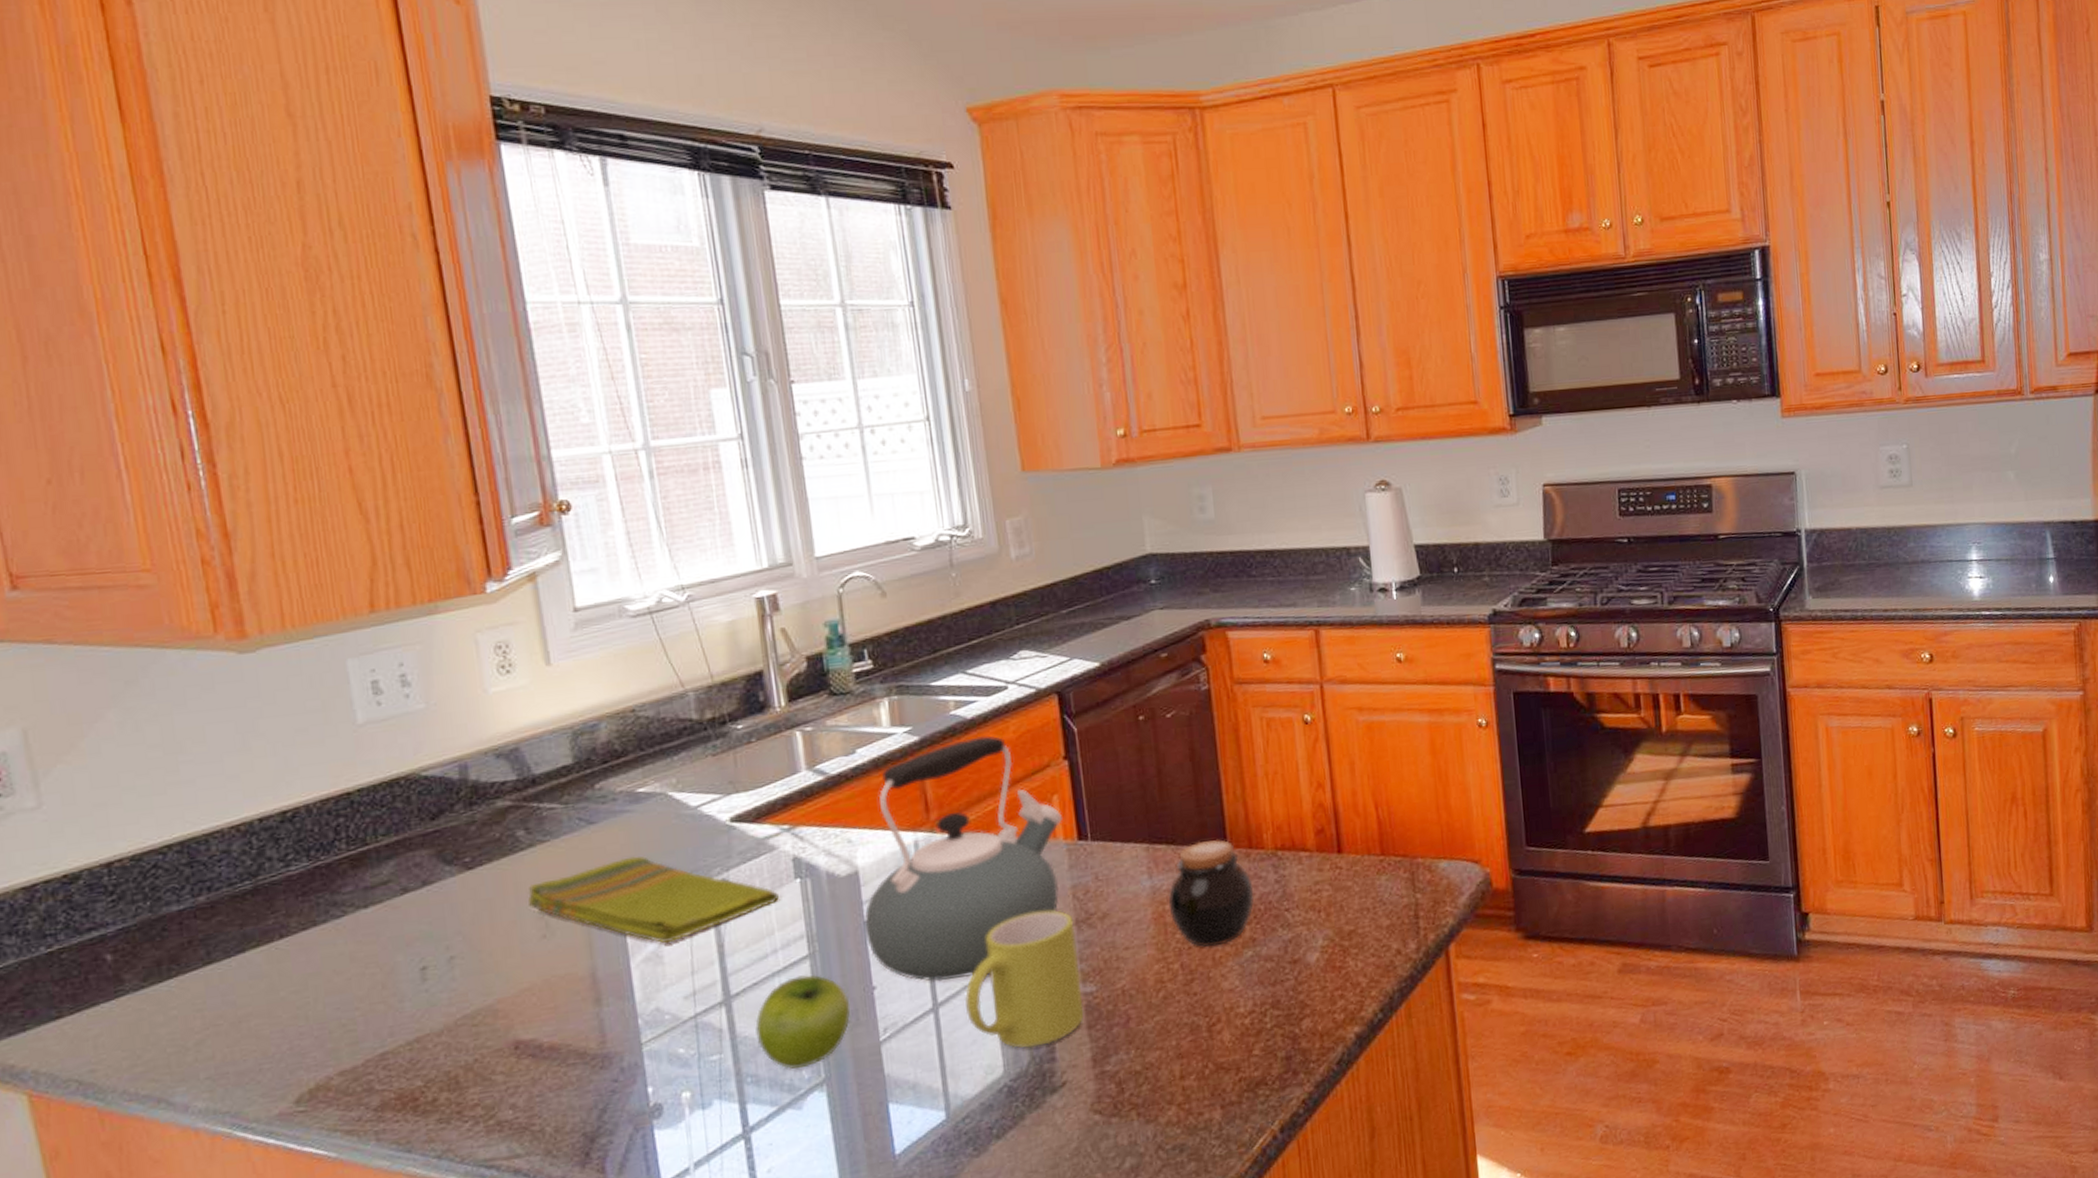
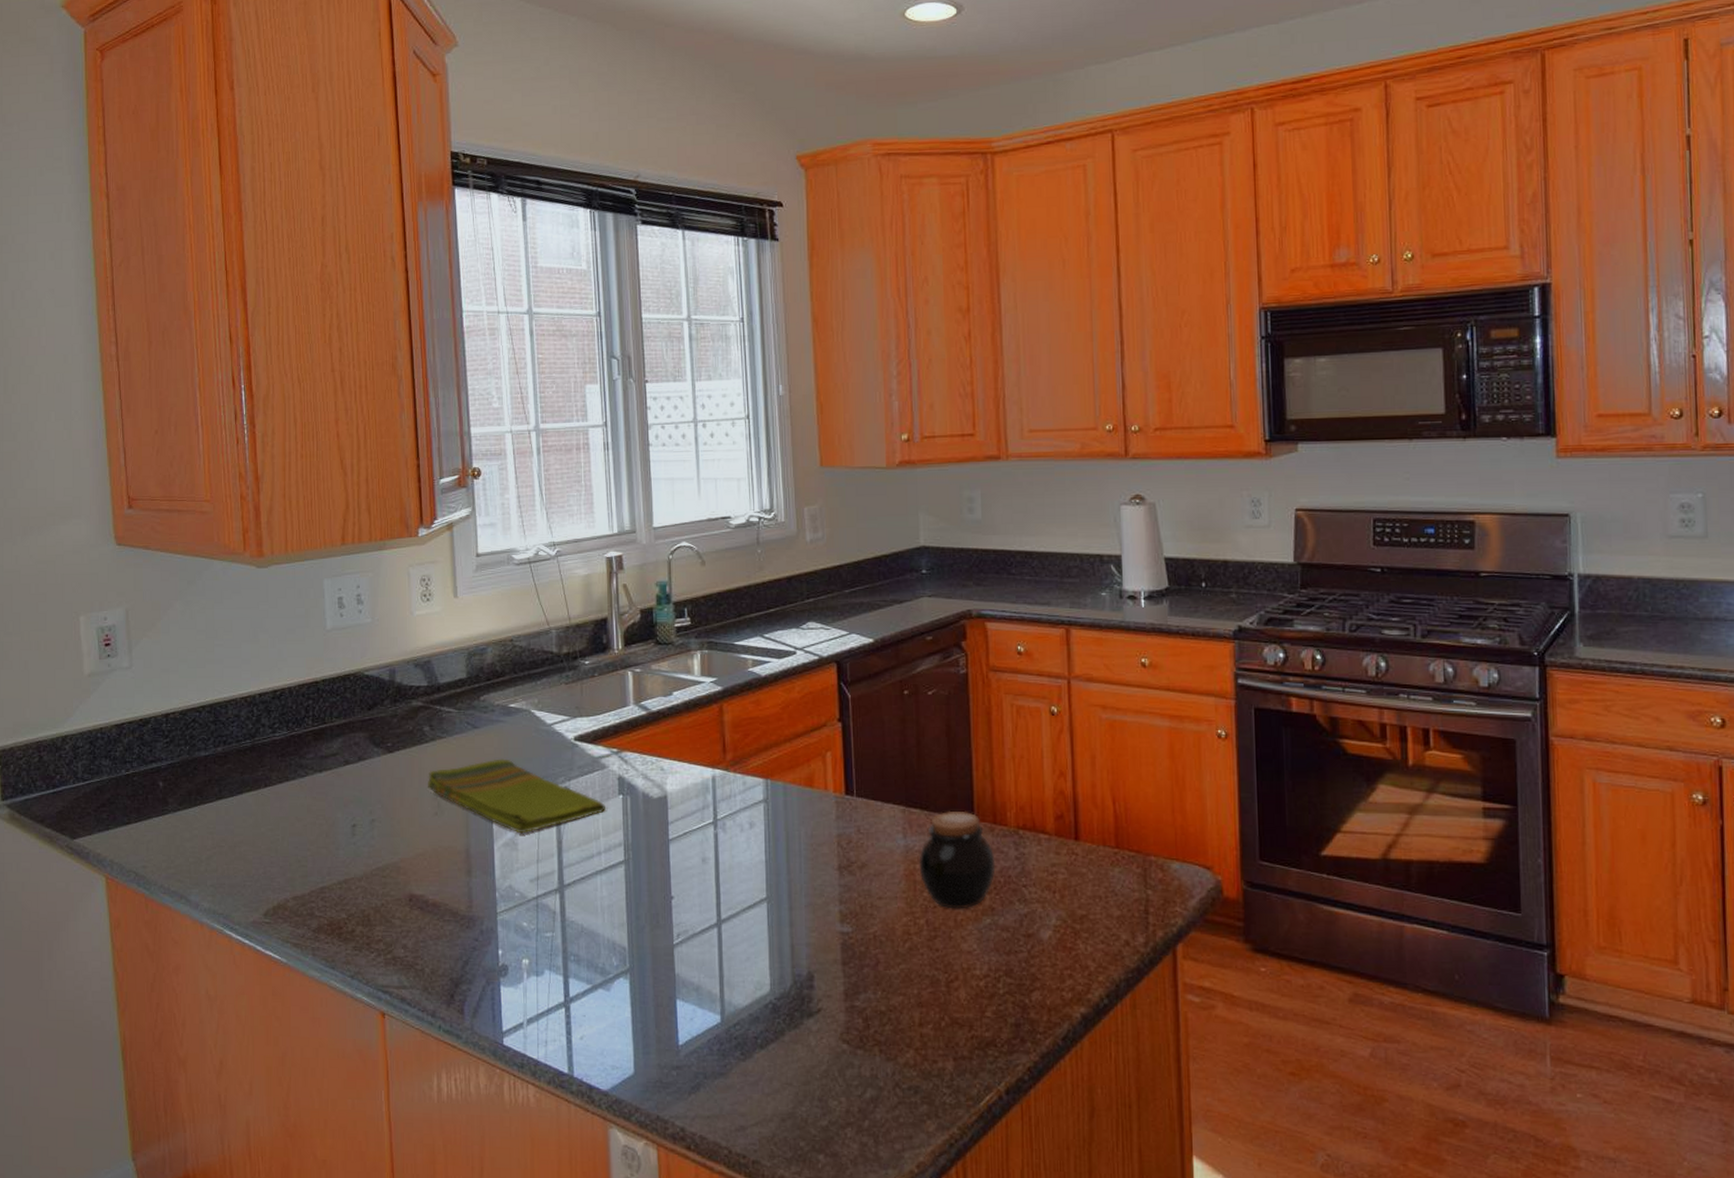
fruit: present [755,974,850,1069] -> none [580,877,653,956]
kettle: present [863,735,1064,982] -> none [668,693,835,901]
mug: present [964,910,1084,1048] -> none [742,852,840,973]

